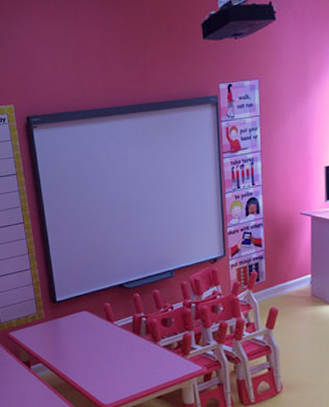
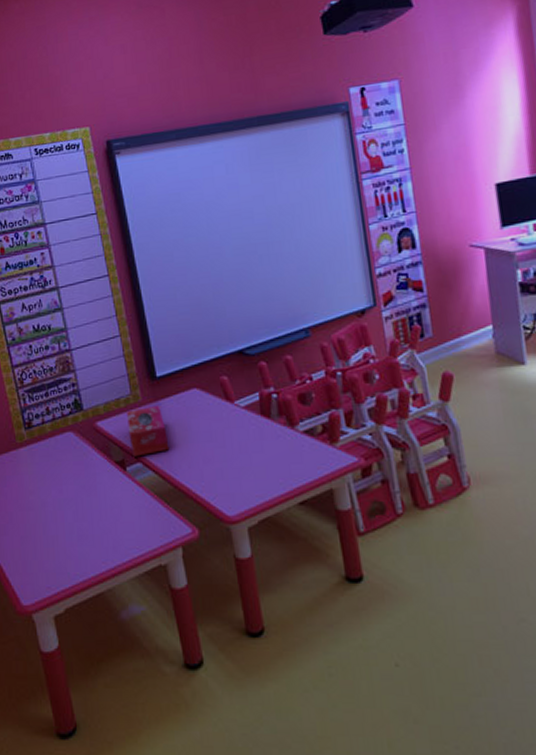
tissue box: none [33,322,64,359] -> present [127,405,170,457]

